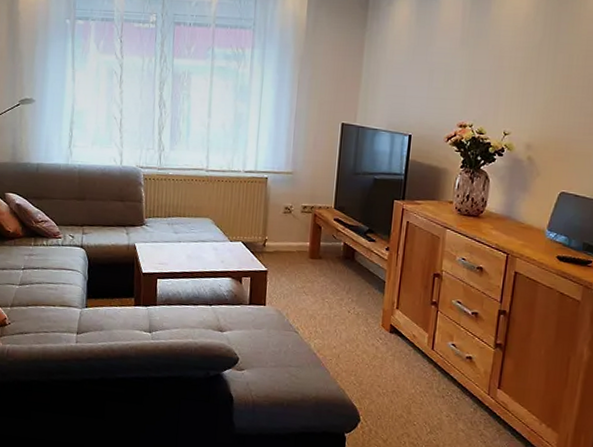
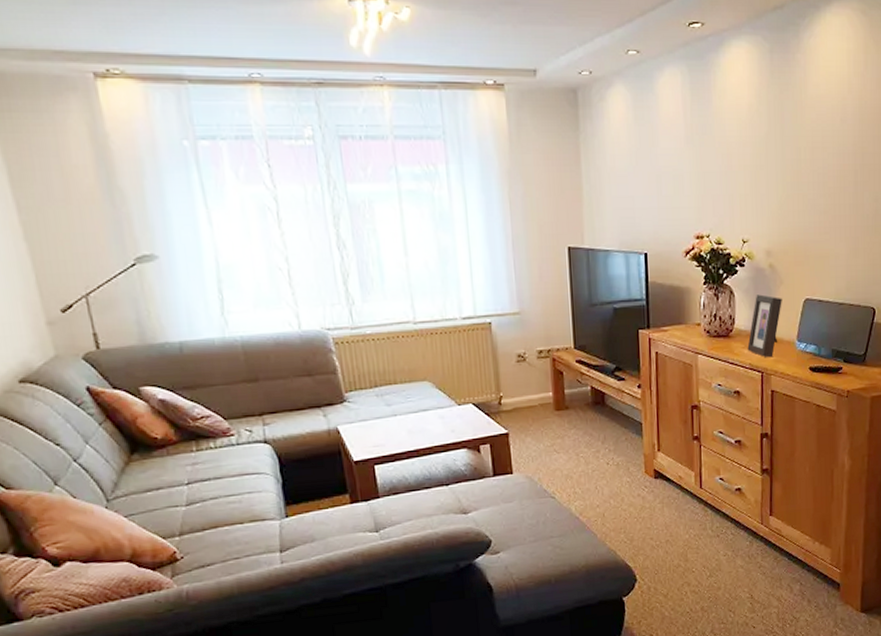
picture frame: none [495,182,537,242] -> present [747,294,782,358]

